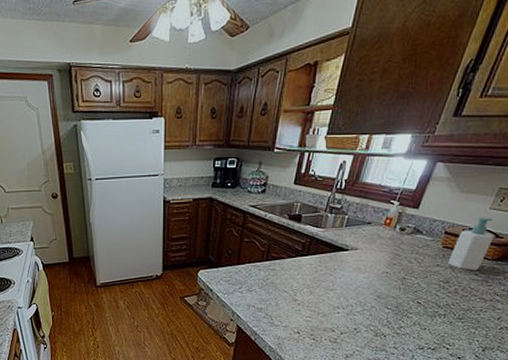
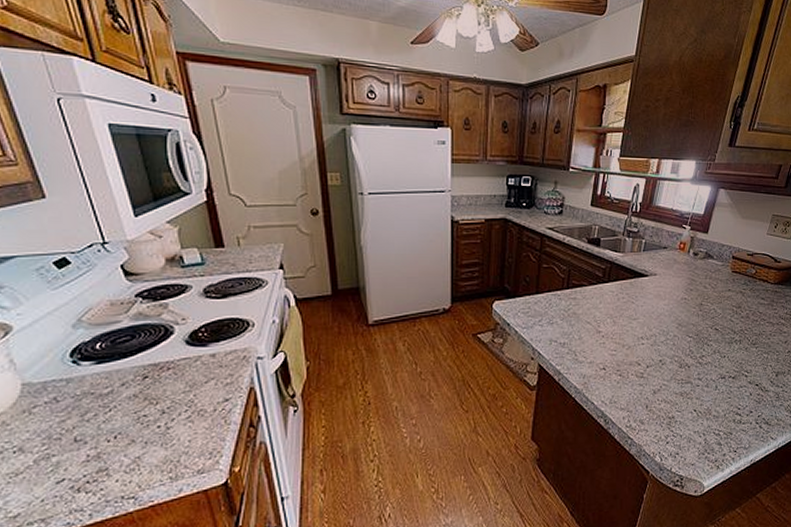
soap bottle: present [448,217,494,270] -> none [738,242,773,295]

